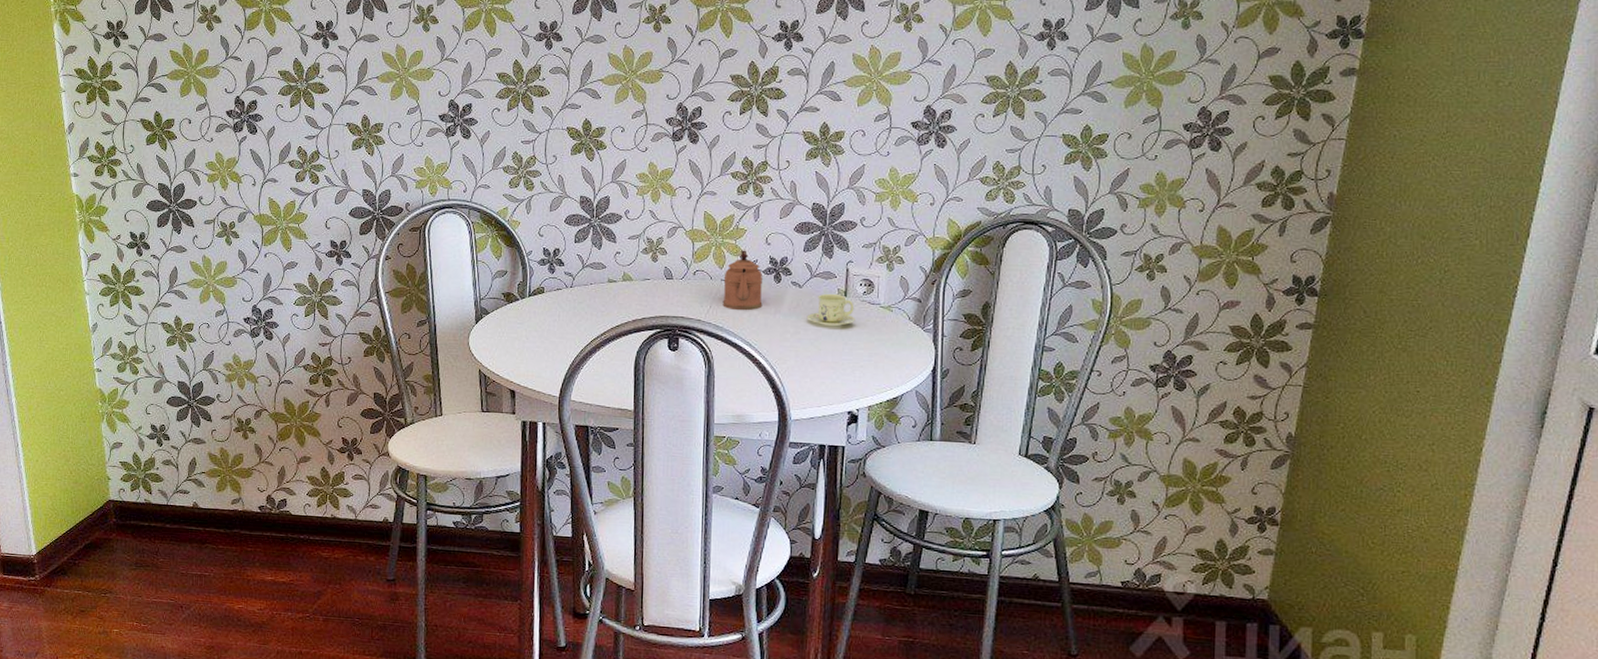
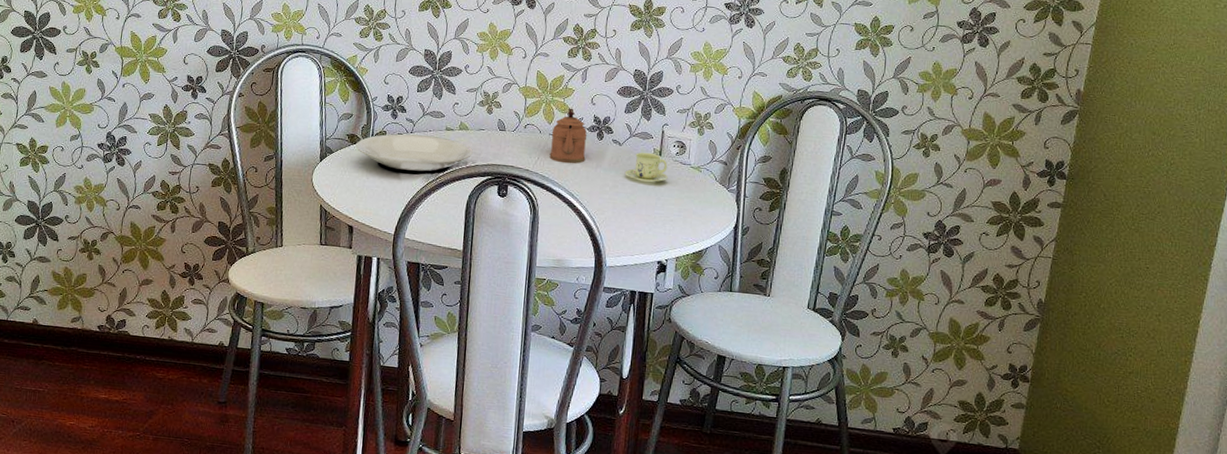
plate: none [513,289,639,332] -> present [356,134,473,175]

